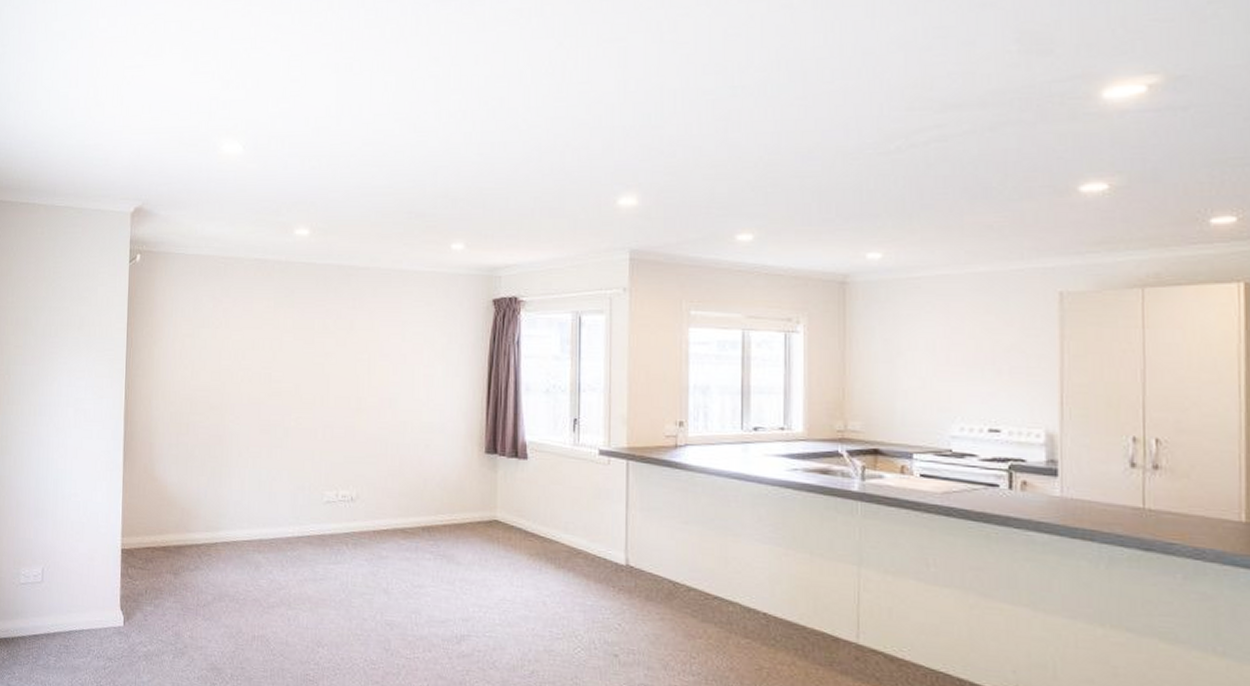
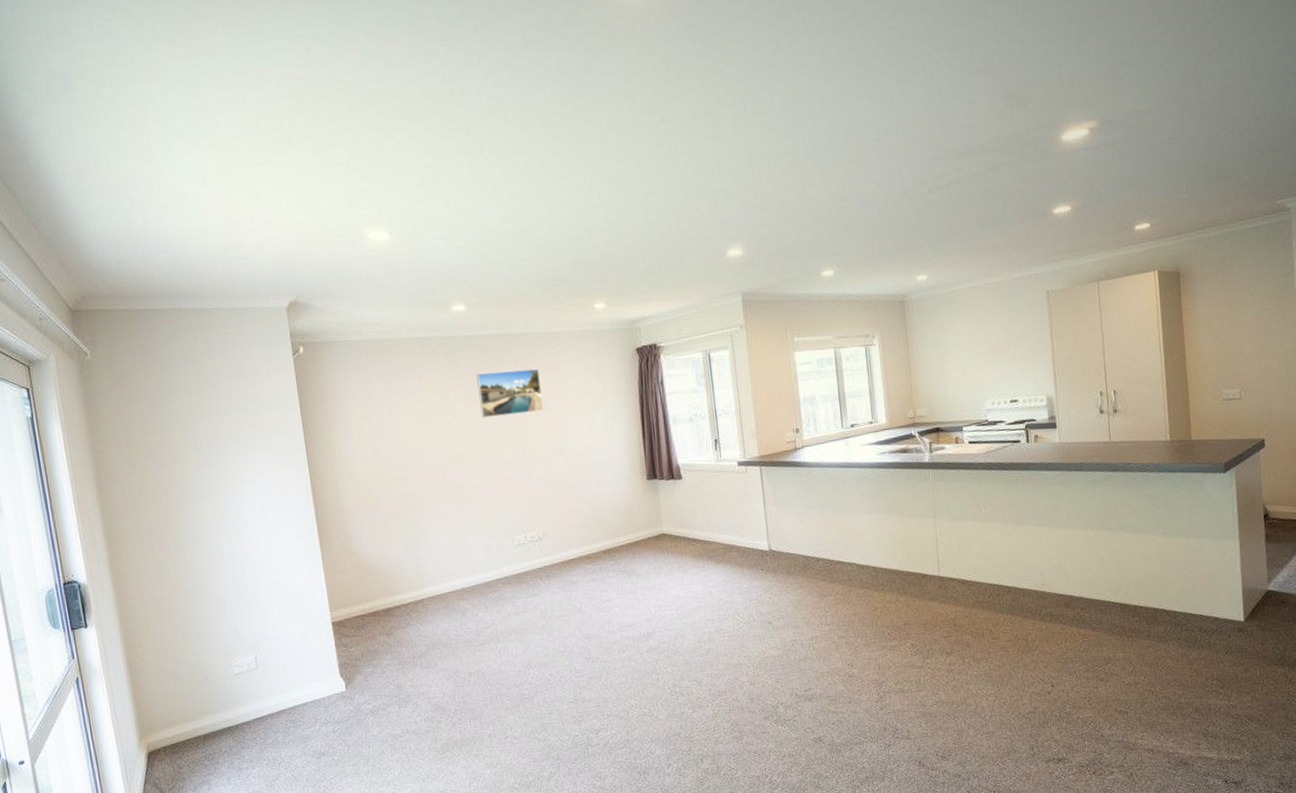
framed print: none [309,304,378,356] -> present [476,368,544,418]

